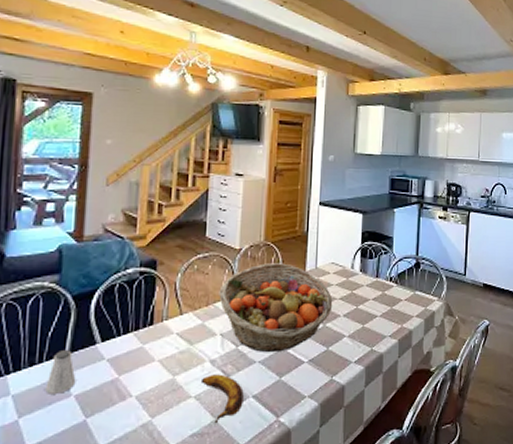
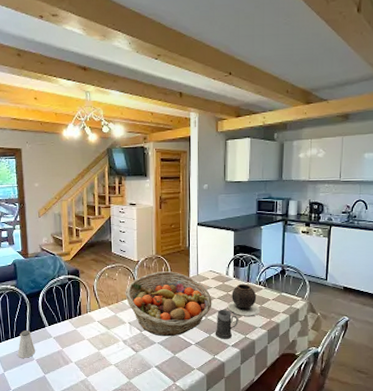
banana: present [200,374,244,424] -> none [117,350,149,384]
mug: none [334,313,364,354] -> present [215,309,238,339]
vase: none [351,279,390,323] -> present [227,283,260,317]

